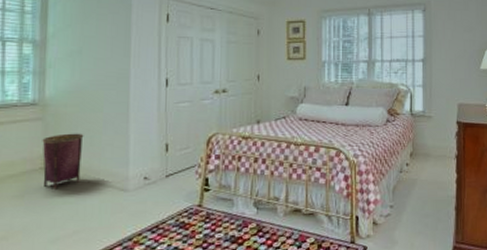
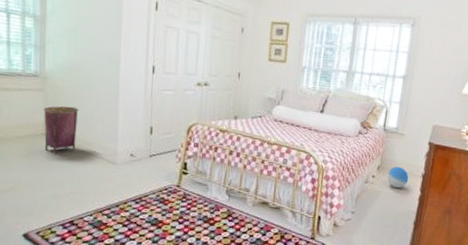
ball: none [421,151,443,173] -> present [387,167,409,188]

